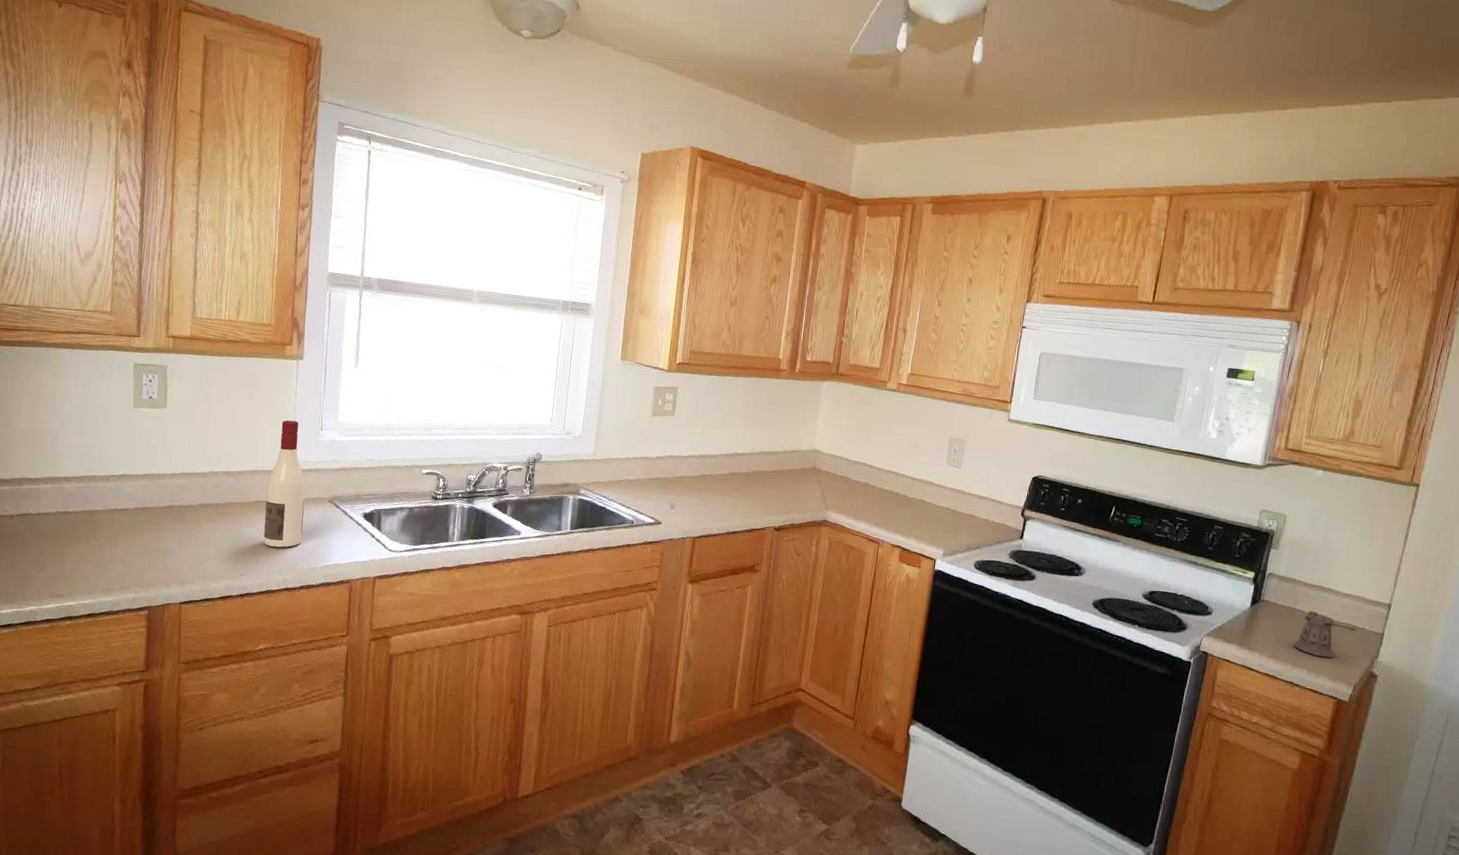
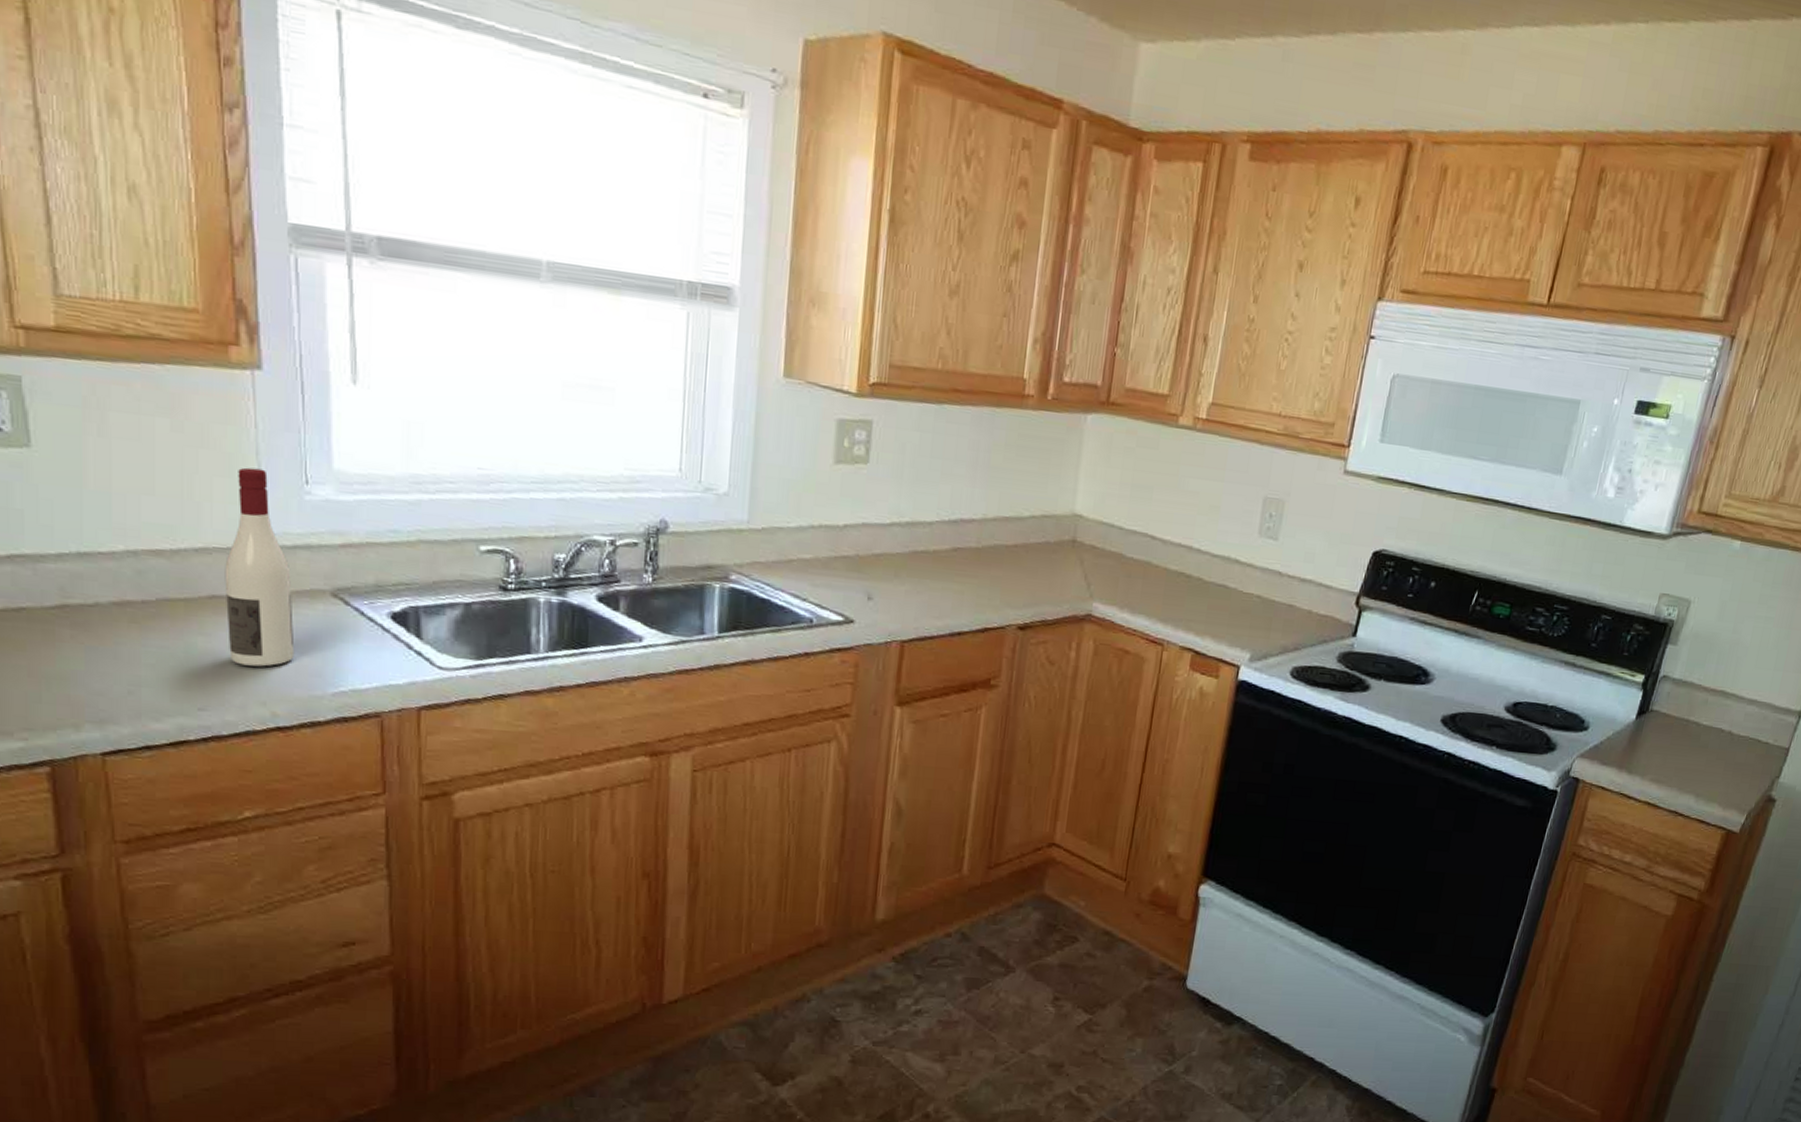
pepper shaker: present [1293,610,1356,658] -> none [1682,721,1758,780]

